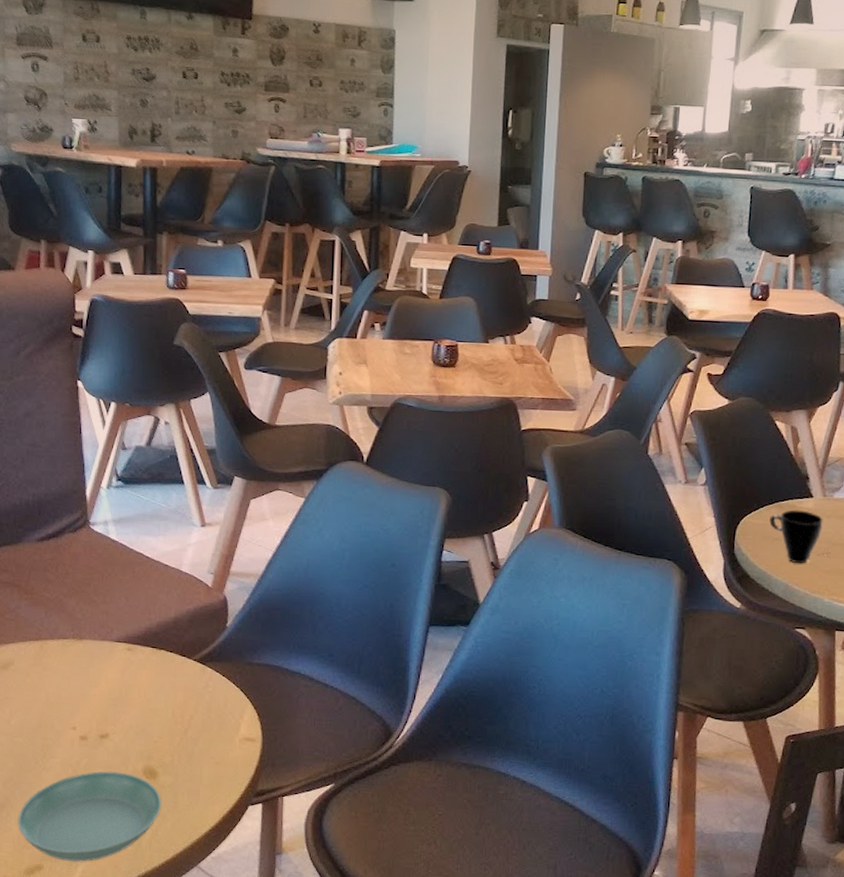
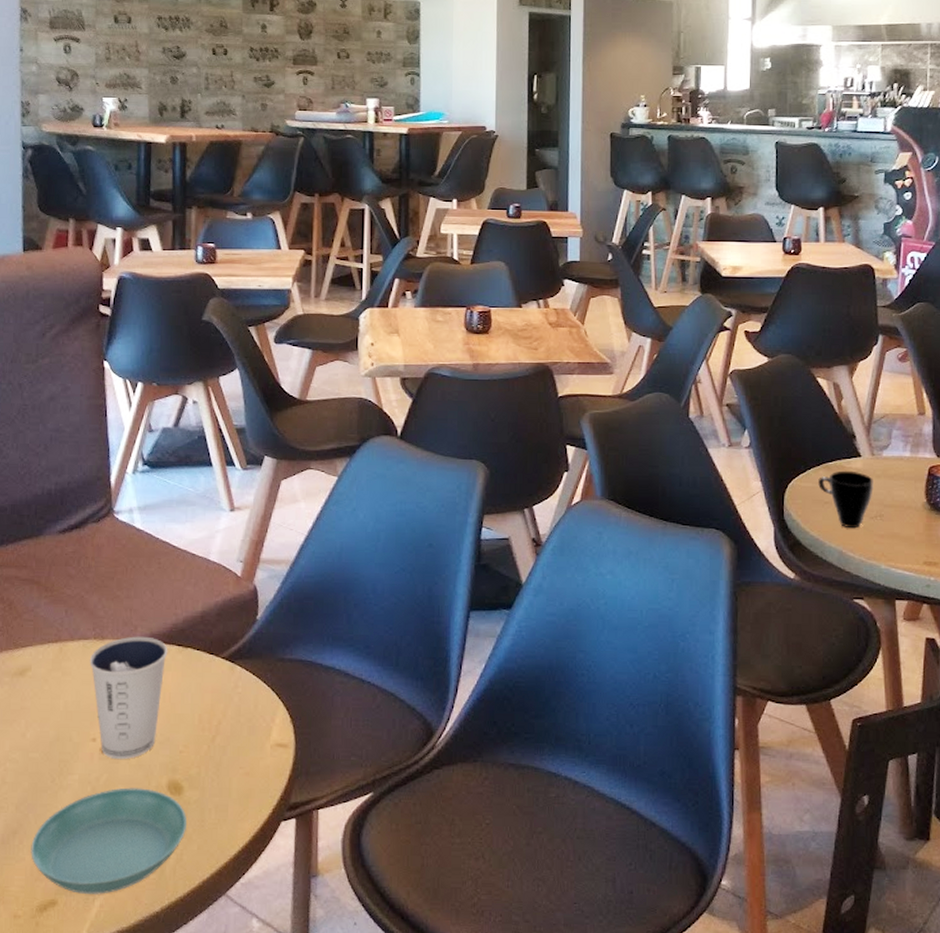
dixie cup: none [68,637,143,747] -> present [89,636,168,760]

